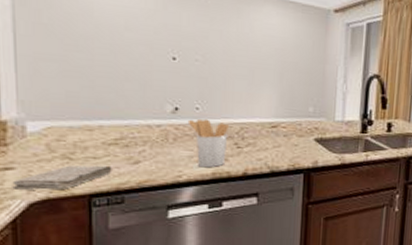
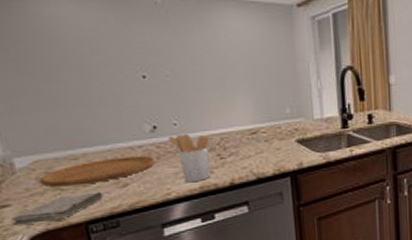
cutting board: none [49,133,172,157] -> present [39,155,156,188]

